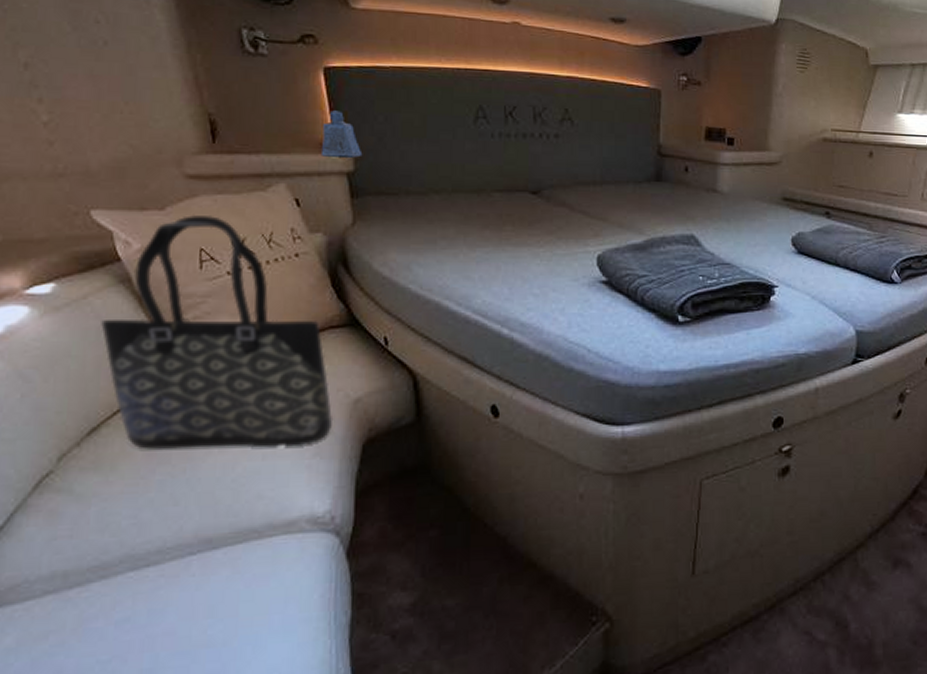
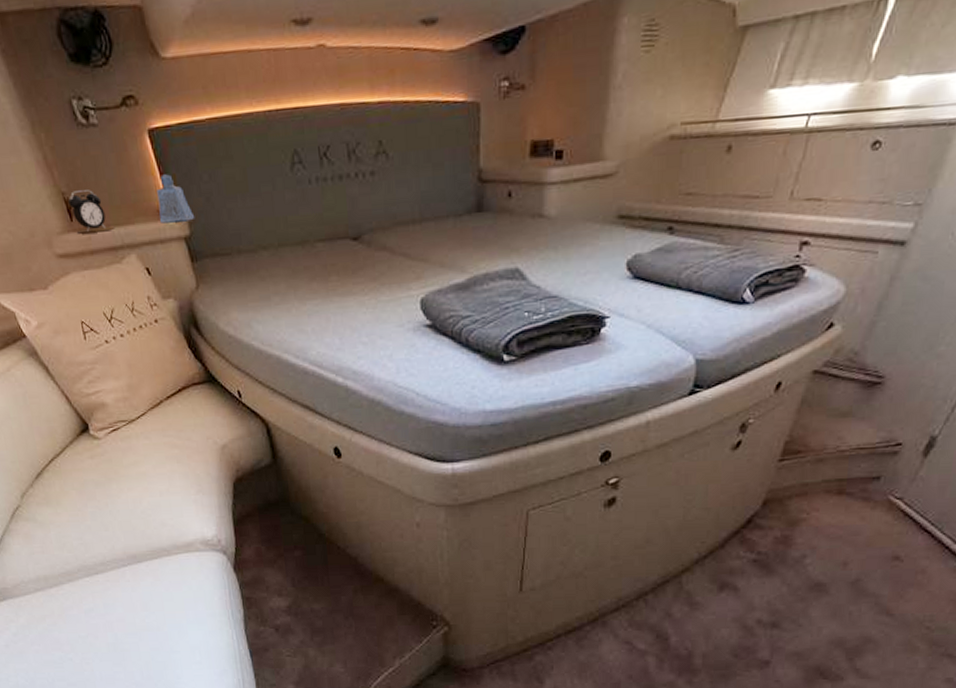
tote bag: present [101,214,334,449] -> none [24,290,208,489]
alarm clock: none [214,114,265,158] -> present [68,190,114,234]

